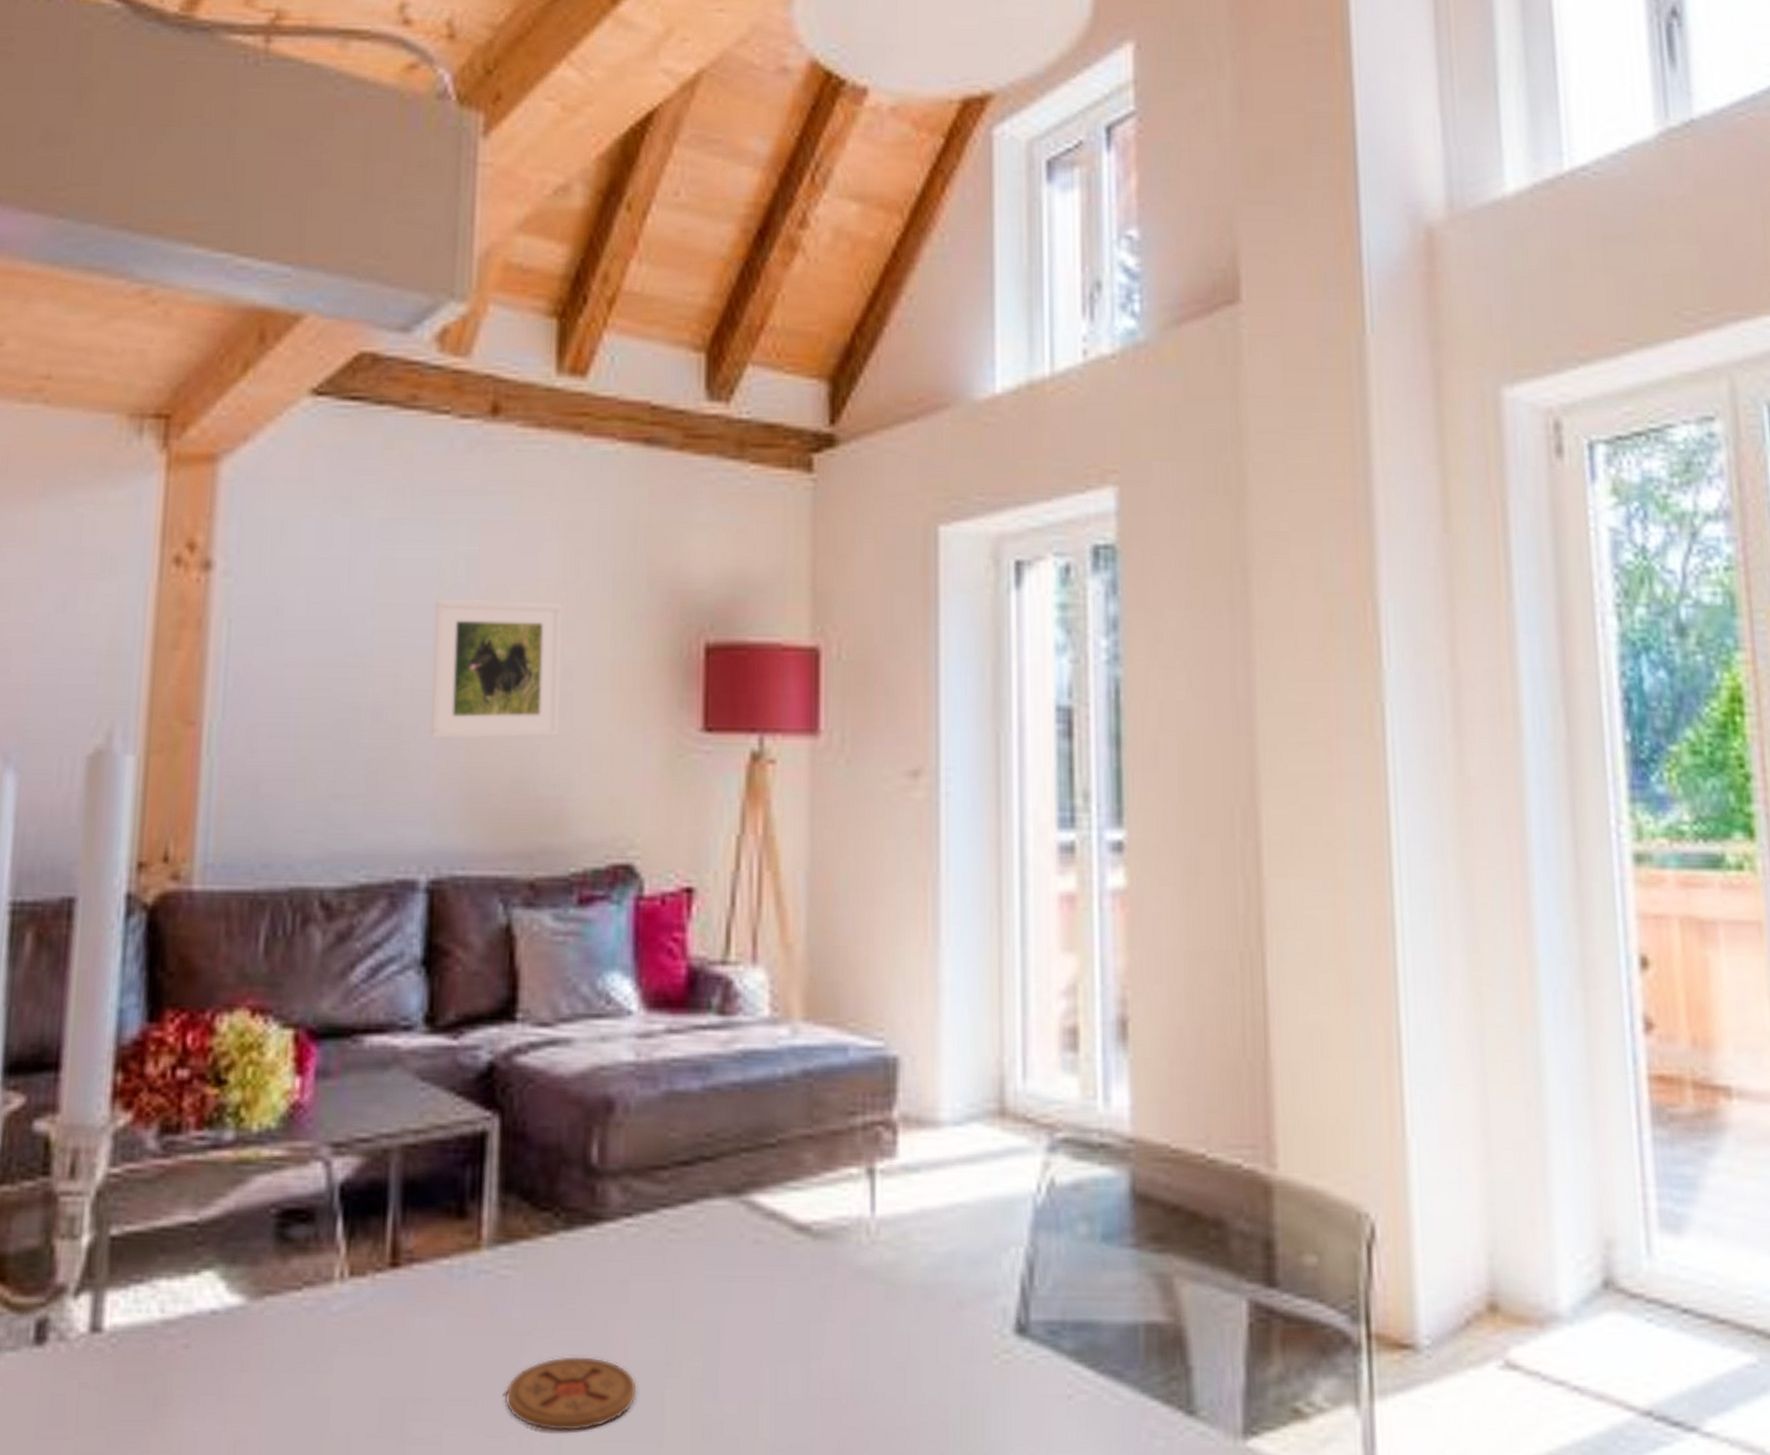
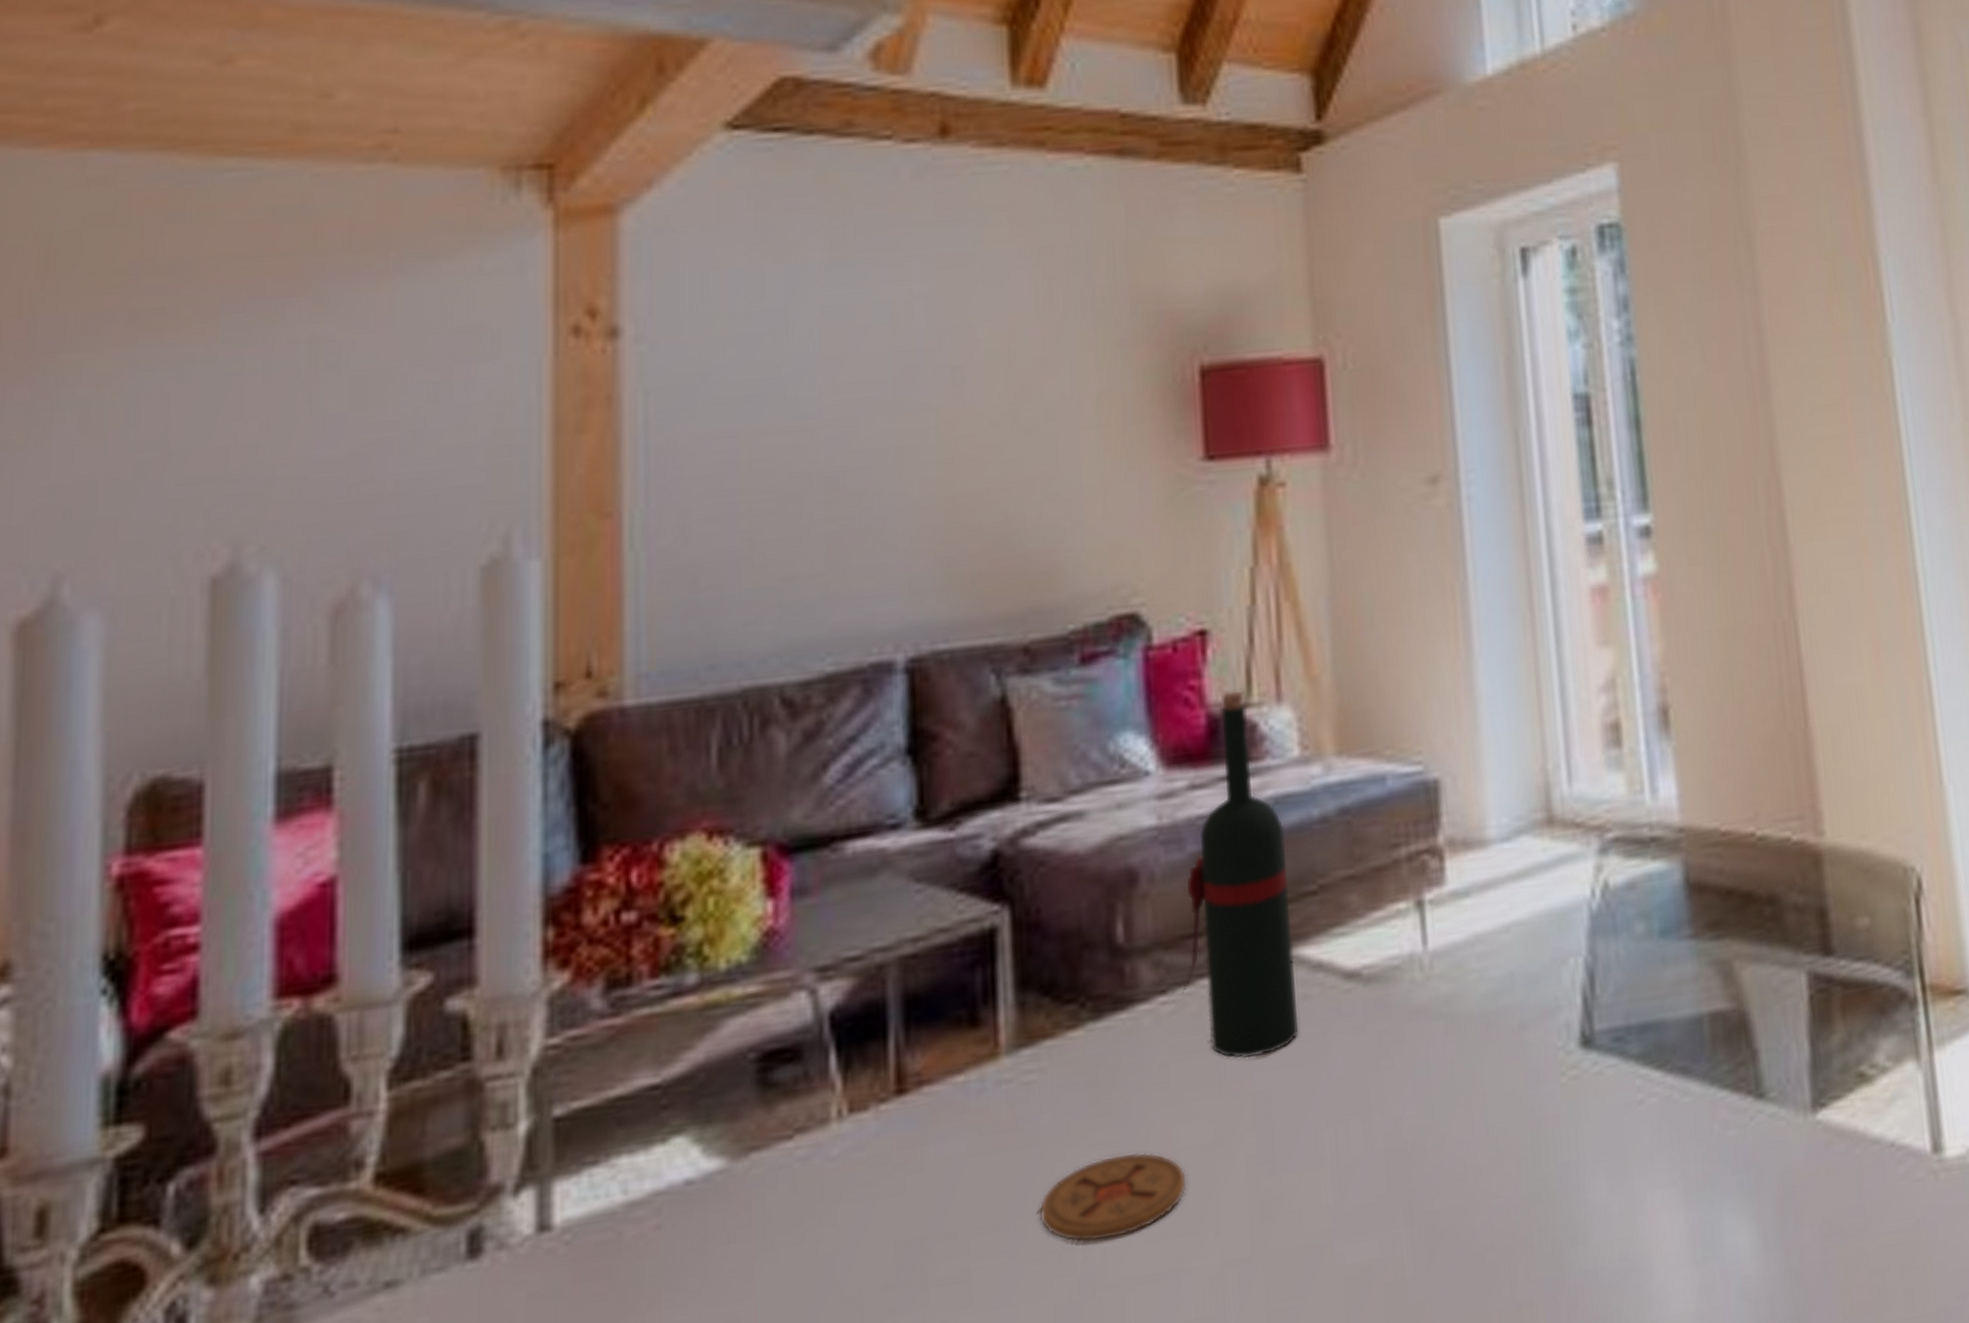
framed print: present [429,599,563,739] -> none [891,337,1045,502]
wine bottle: none [646,948,750,1289] -> present [1182,690,1299,1059]

